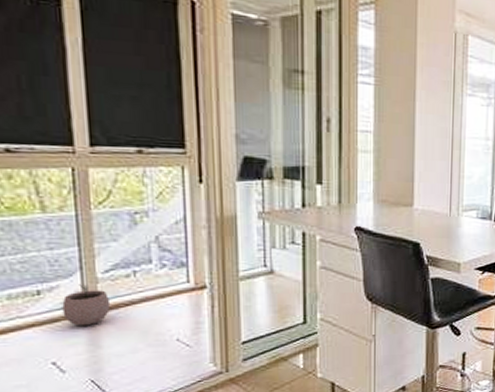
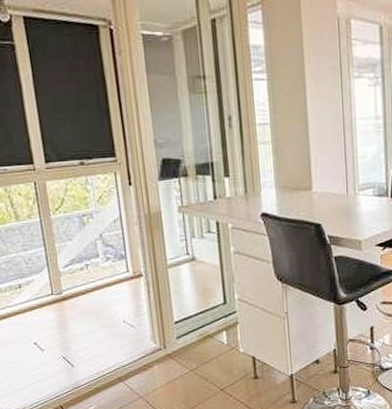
plant pot: present [62,284,111,326] -> none [37,277,72,313]

